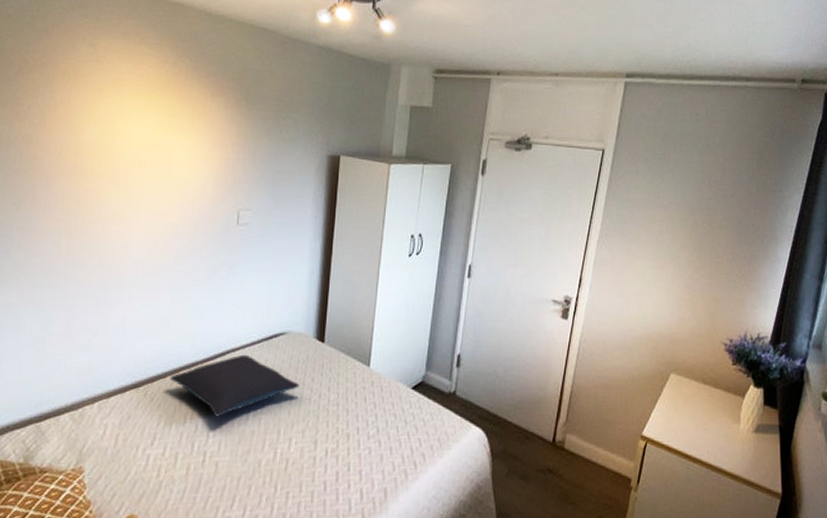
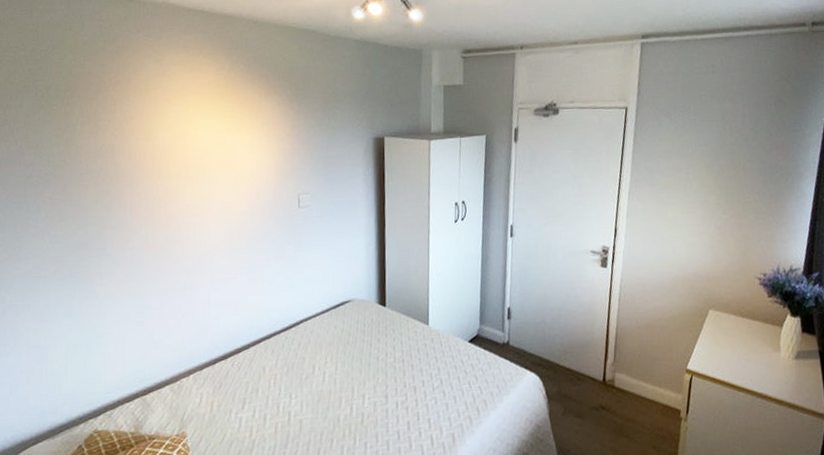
pillow: present [169,354,299,417] -> none [252,322,367,380]

